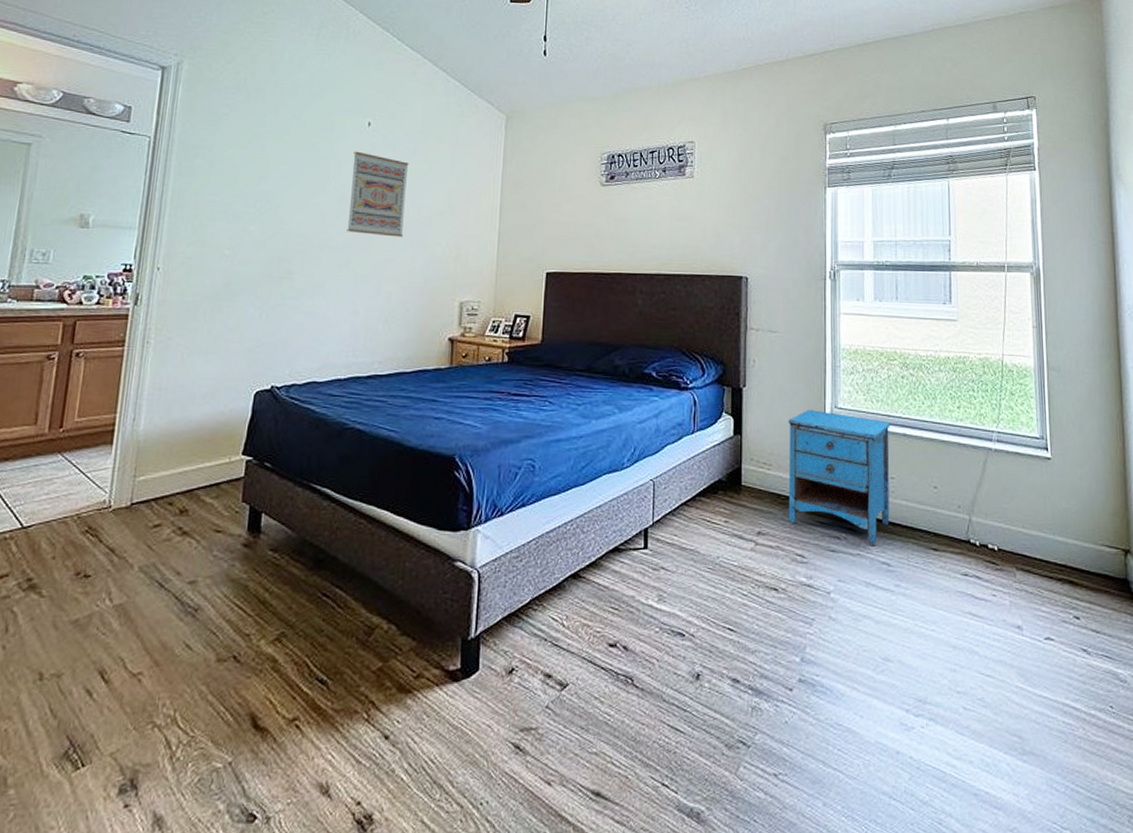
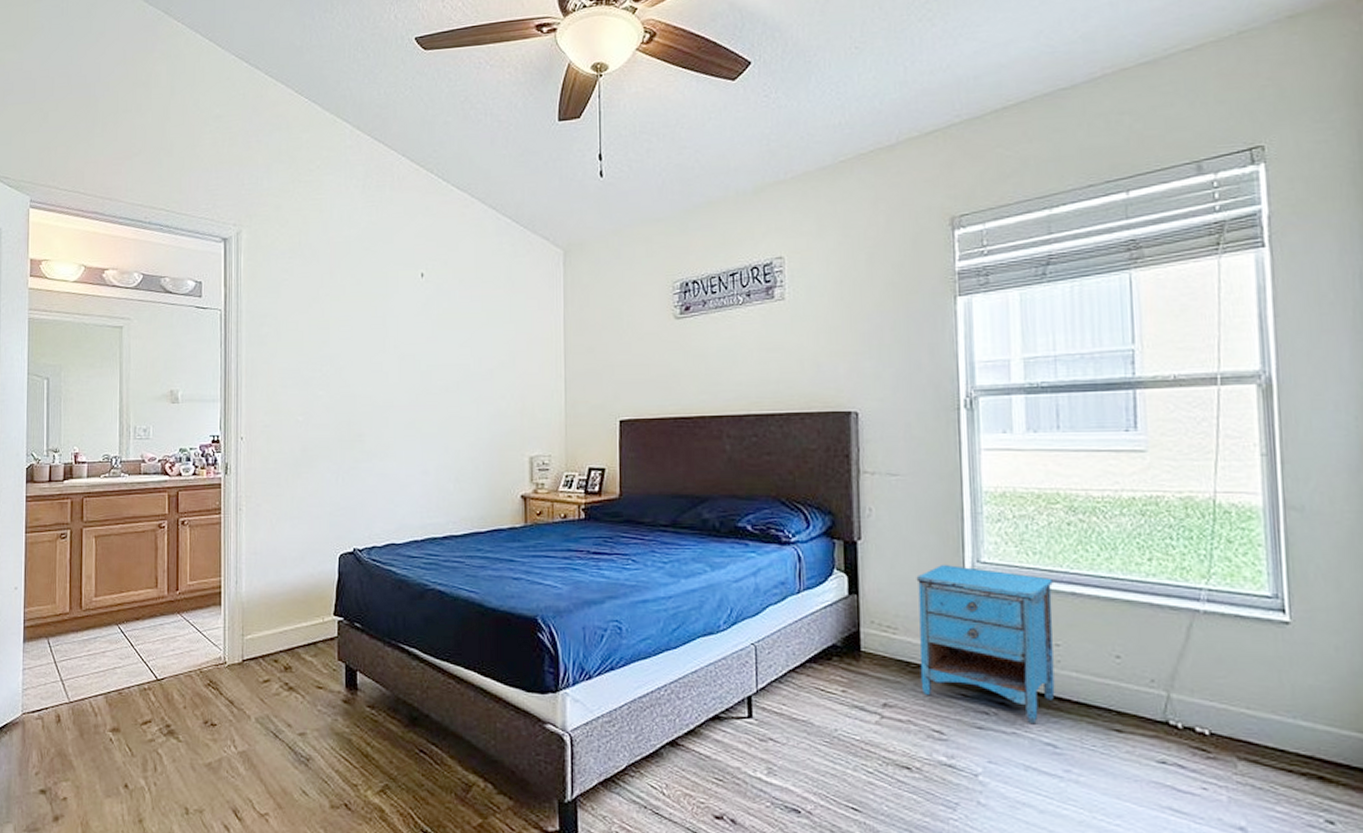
wall art: present [347,151,409,237] -> none [410,305,467,392]

